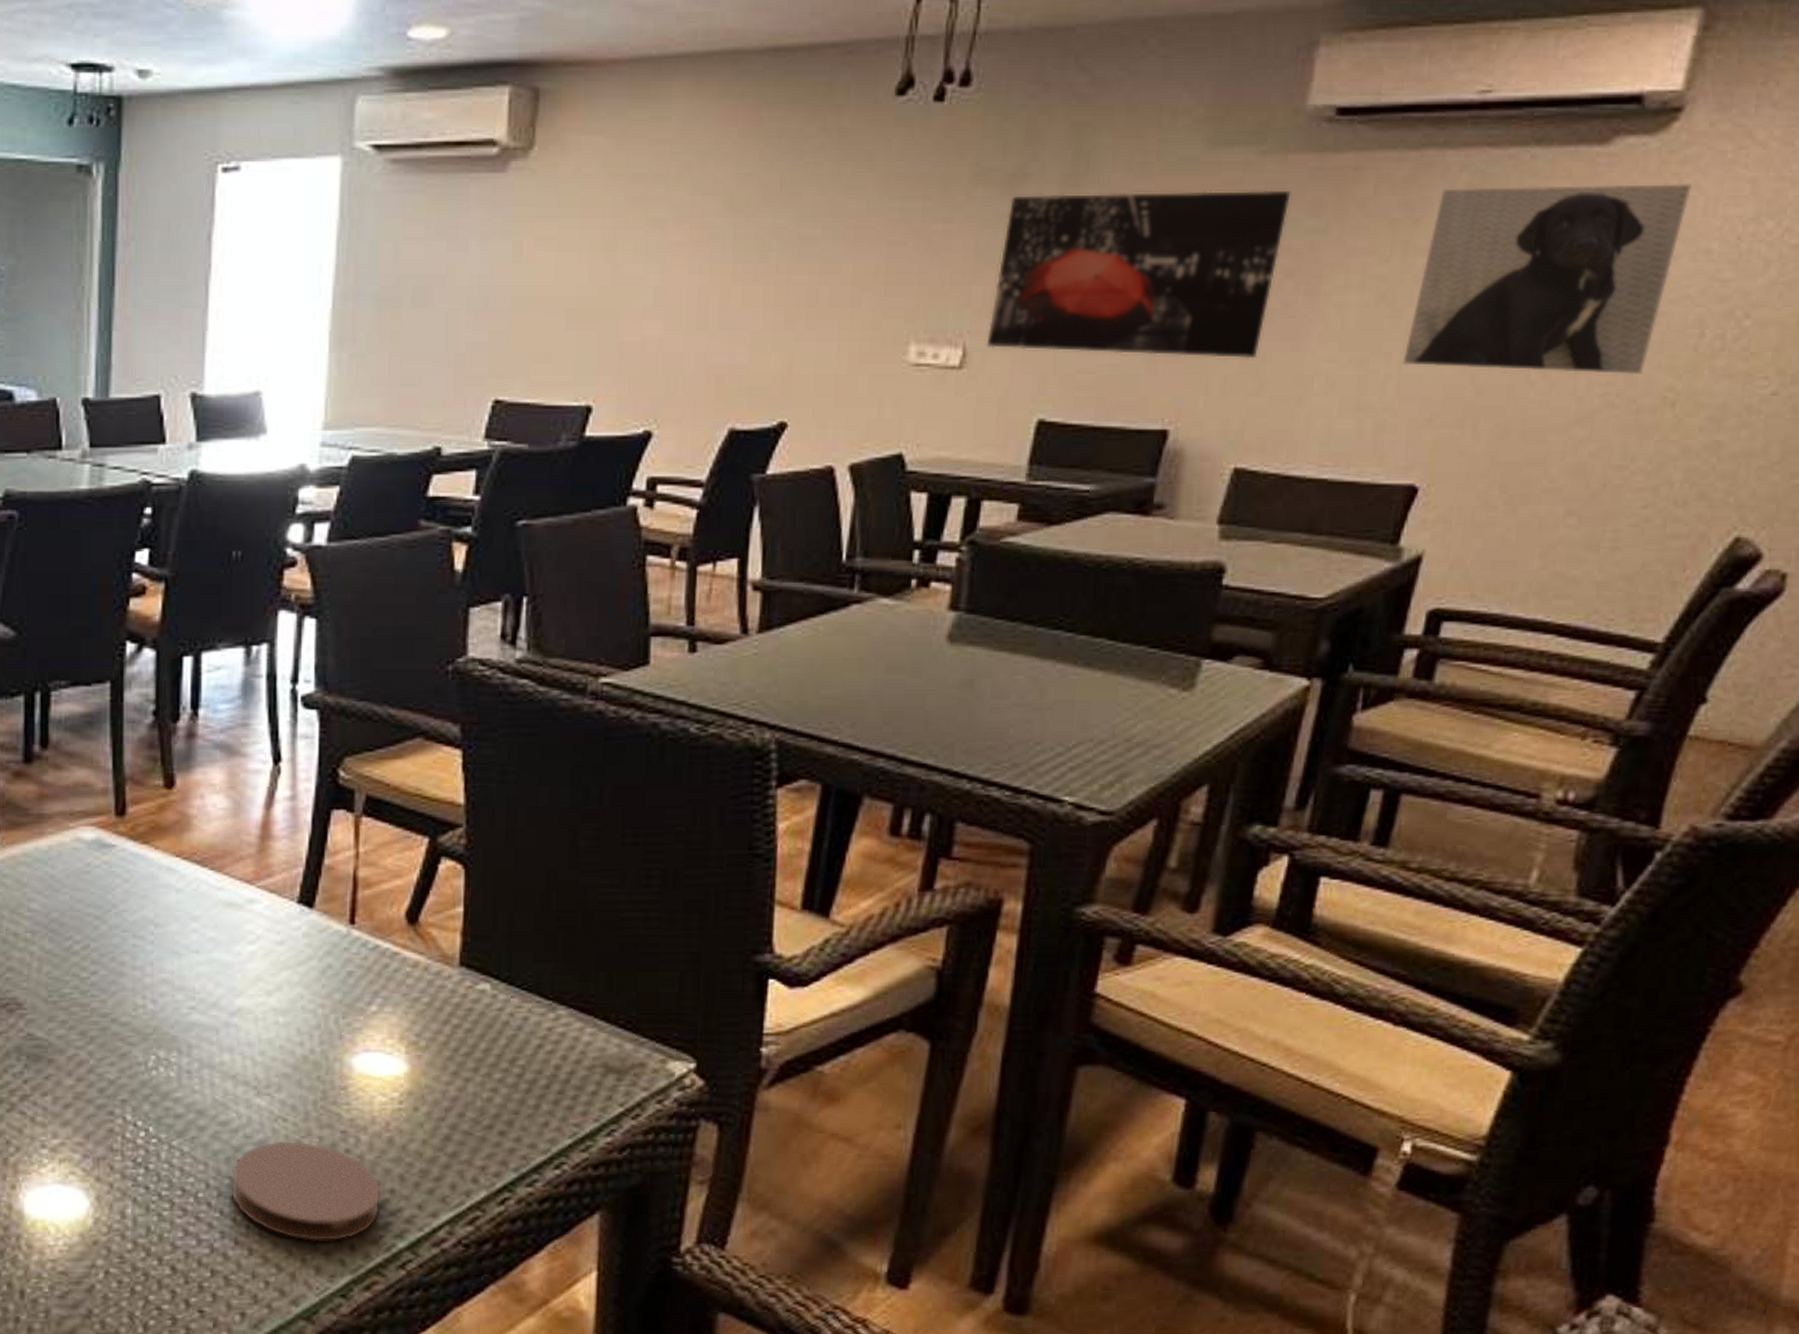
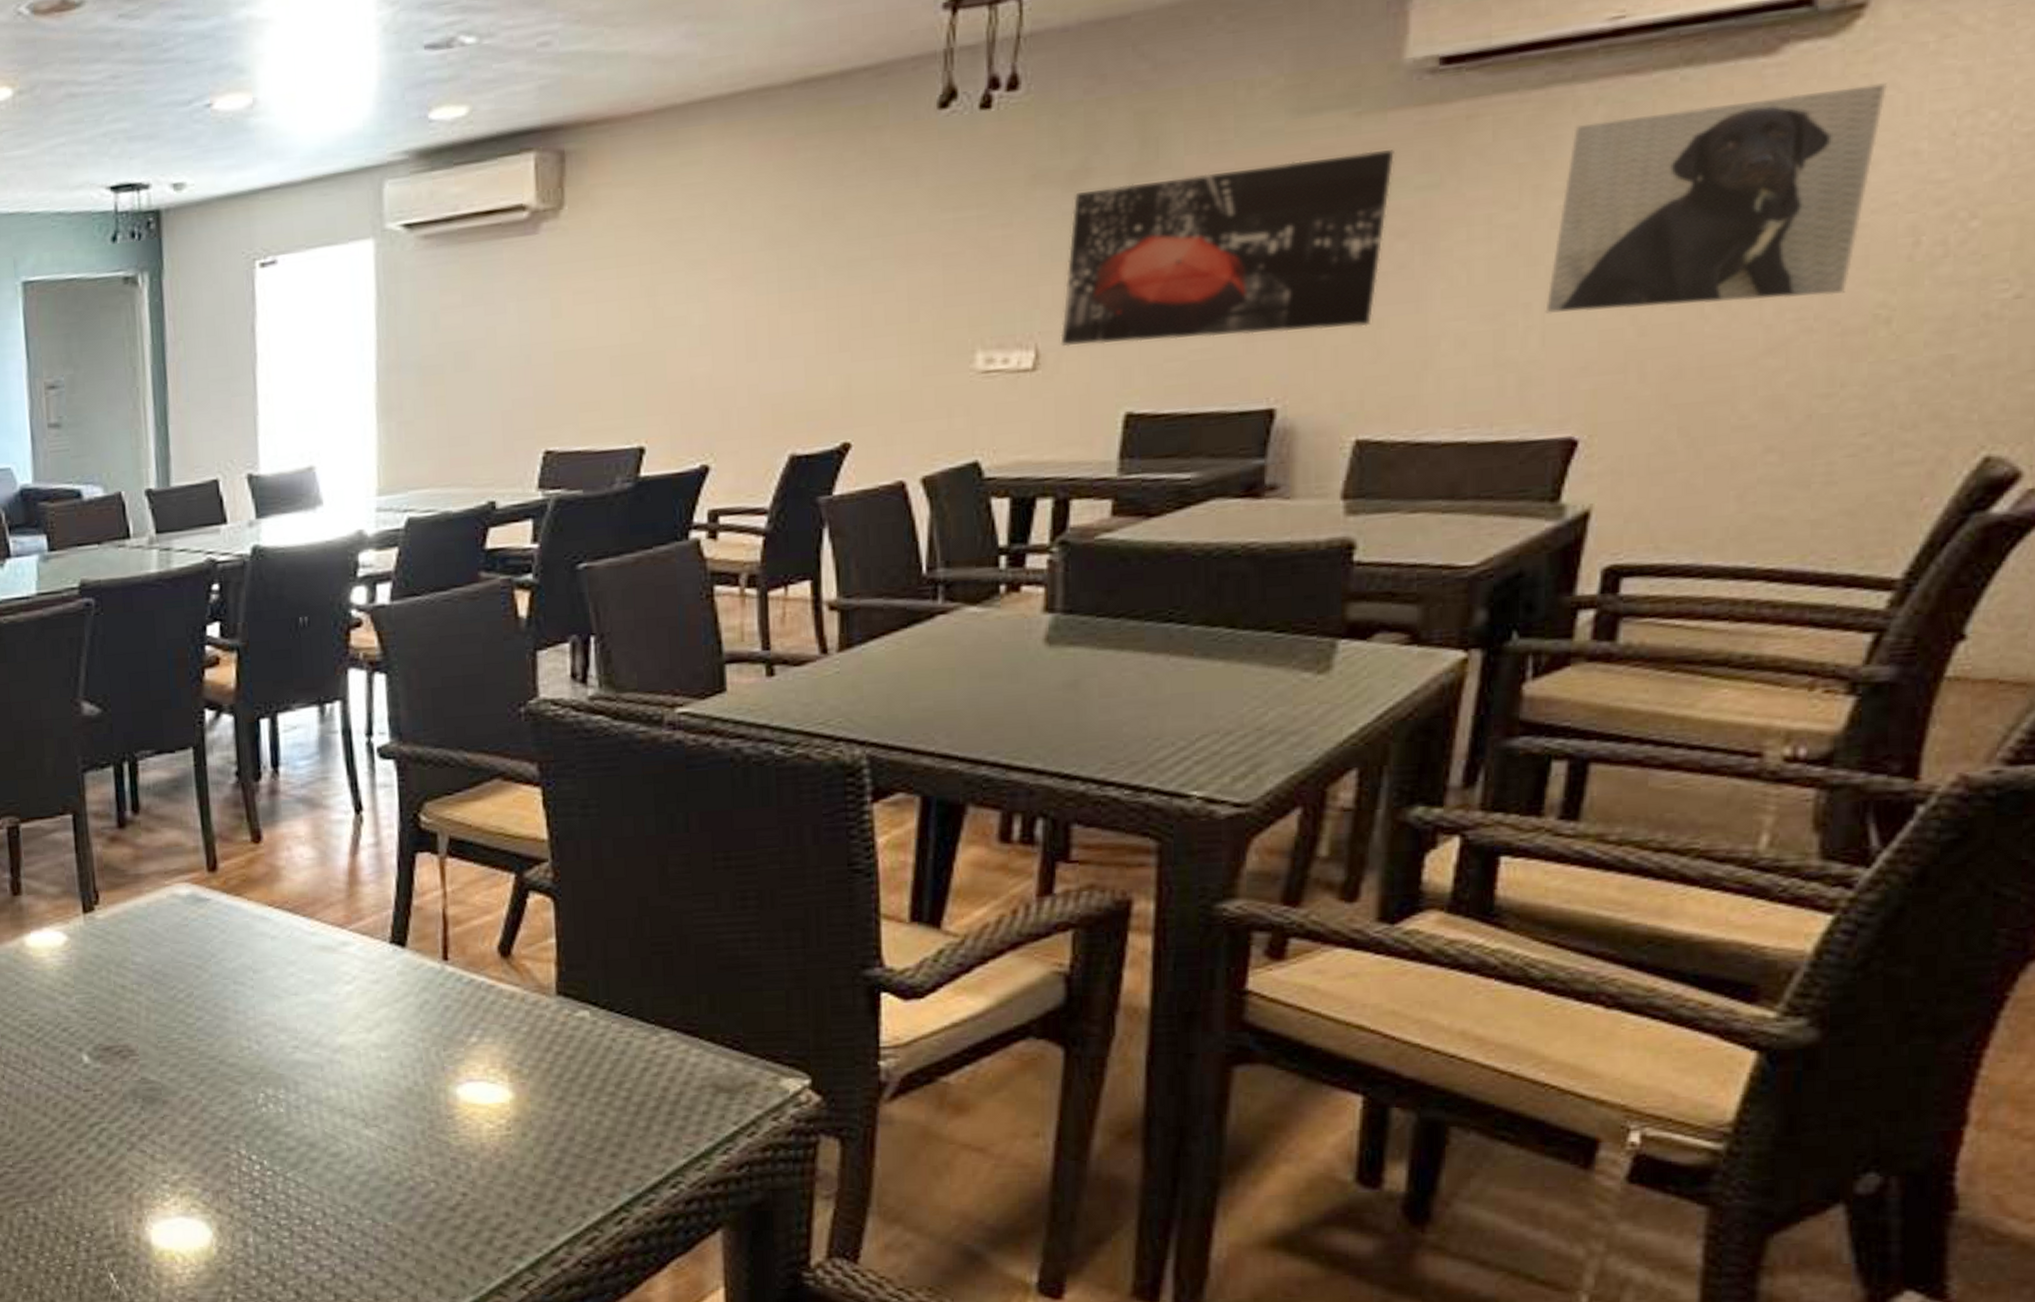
coaster: present [230,1140,382,1242] -> none [346,1168,497,1265]

